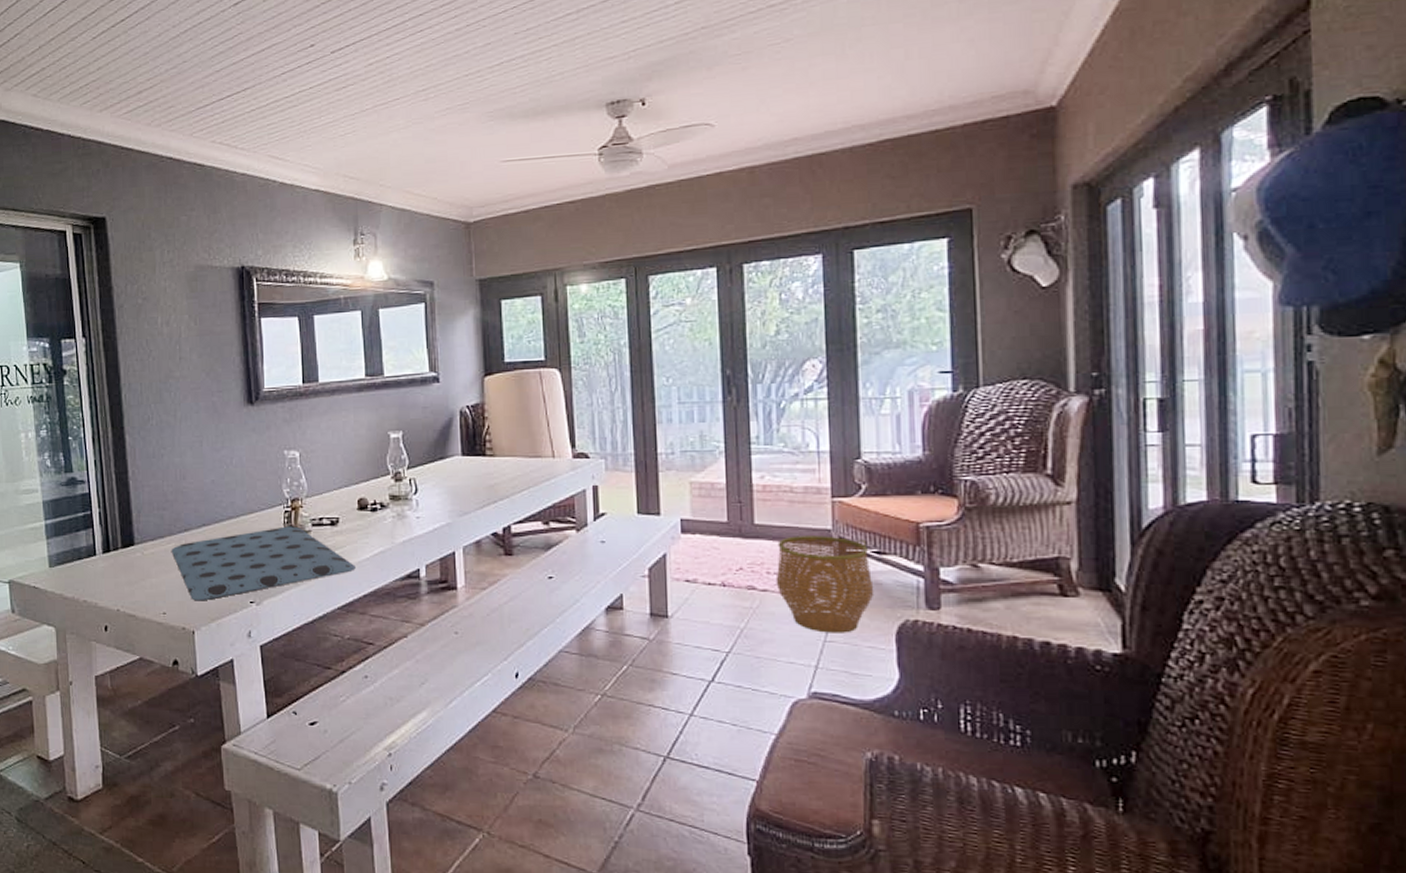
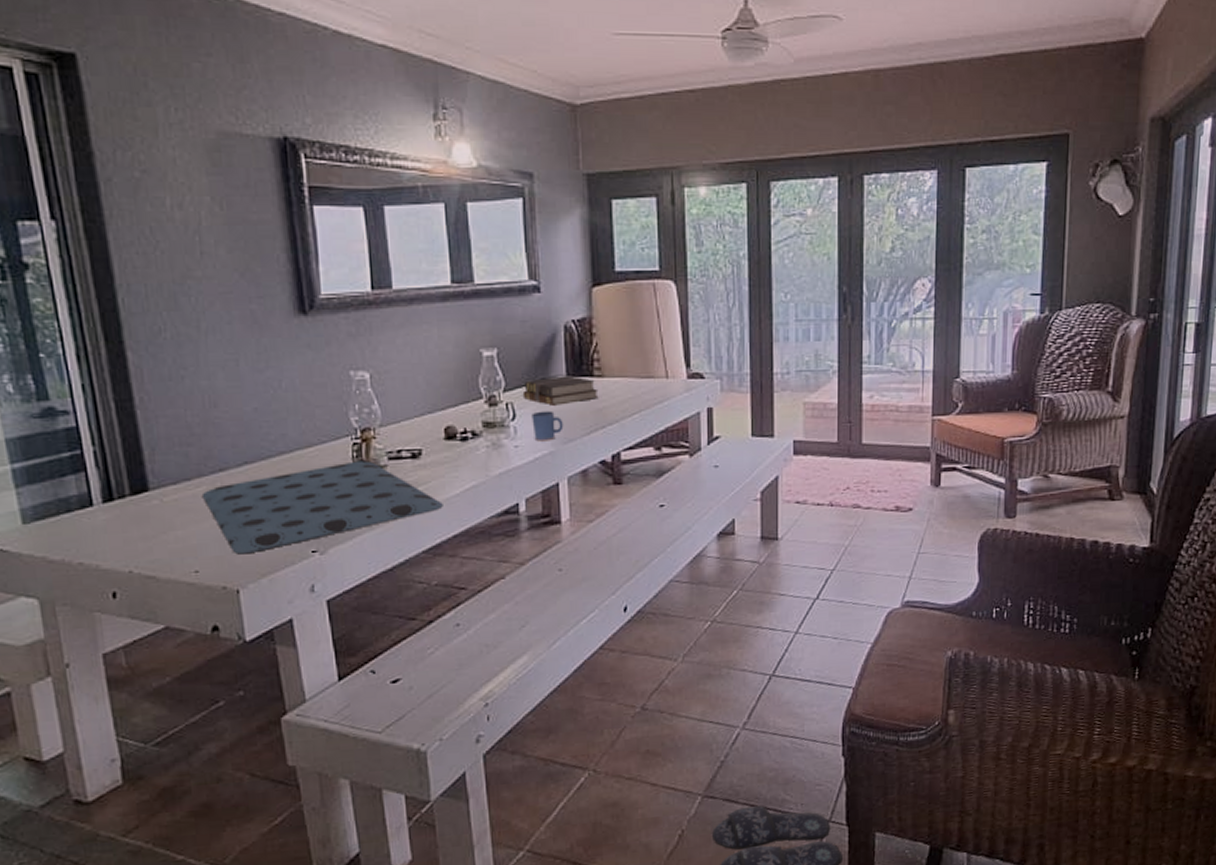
bible: none [423,455,491,482] -> present [522,376,599,406]
mug: none [431,486,459,514] -> present [531,410,564,442]
basket: present [775,536,874,633] -> none [879,453,963,545]

